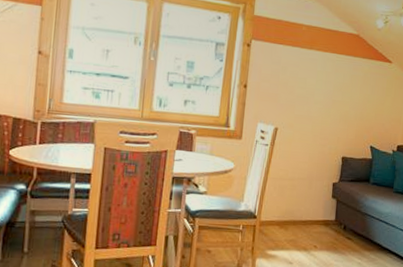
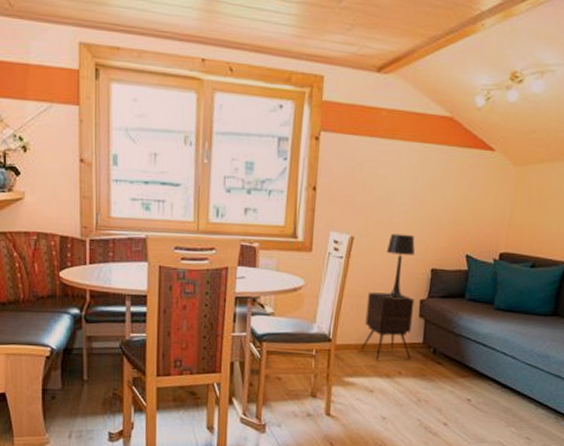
side table: none [281,175,329,236] -> present [360,292,415,360]
table lamp: none [304,126,329,181] -> present [386,233,415,298]

